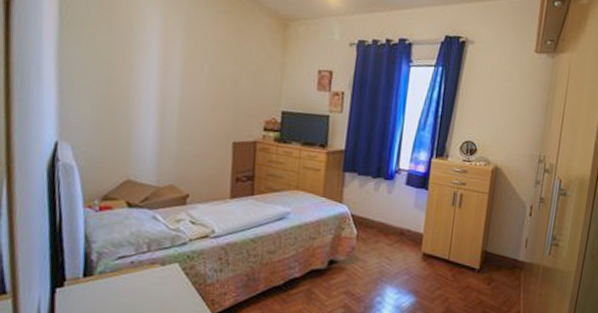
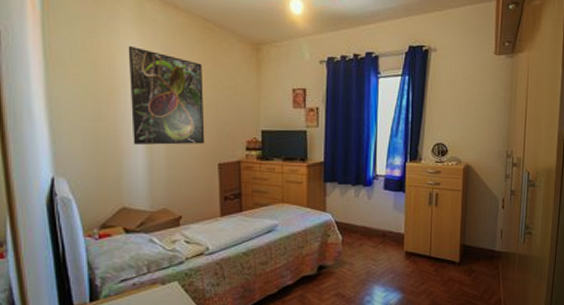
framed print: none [144,9,225,121] -> present [128,45,205,146]

